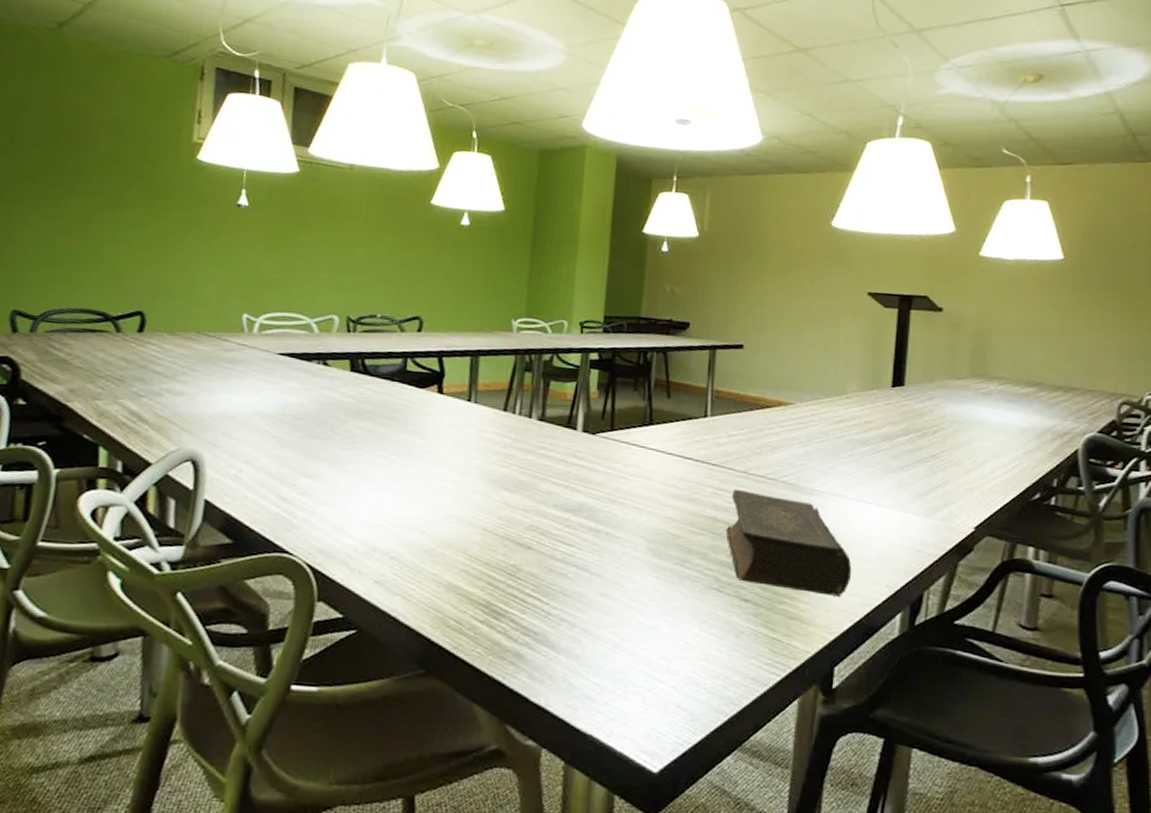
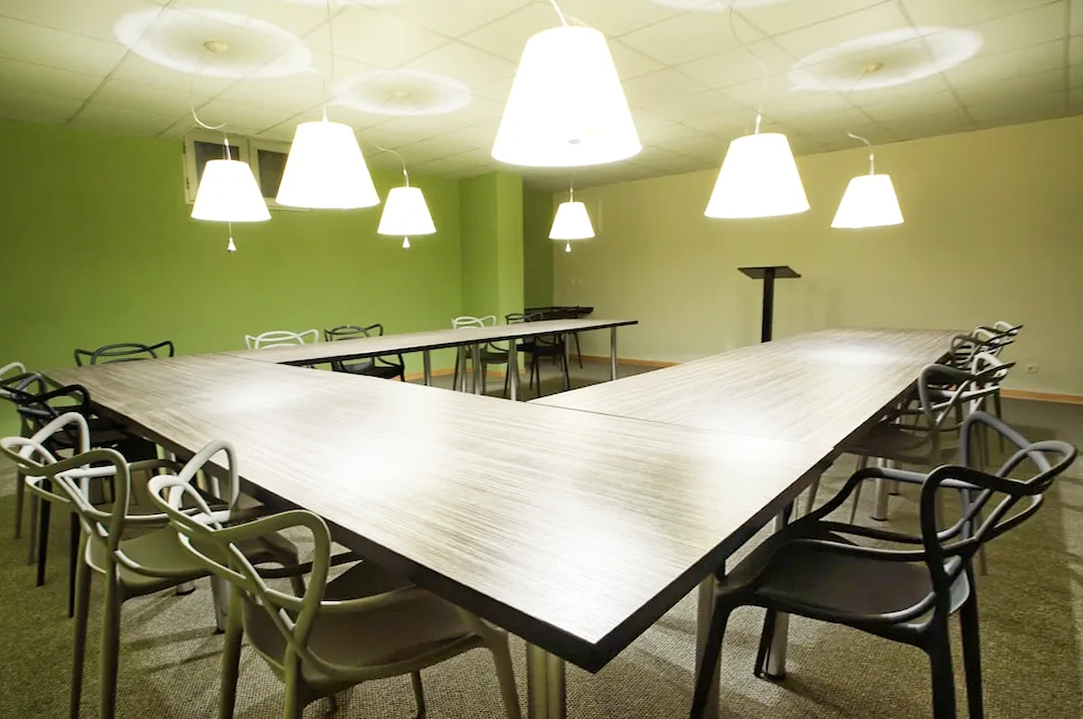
book: present [726,489,852,597] -> none [634,433,736,508]

